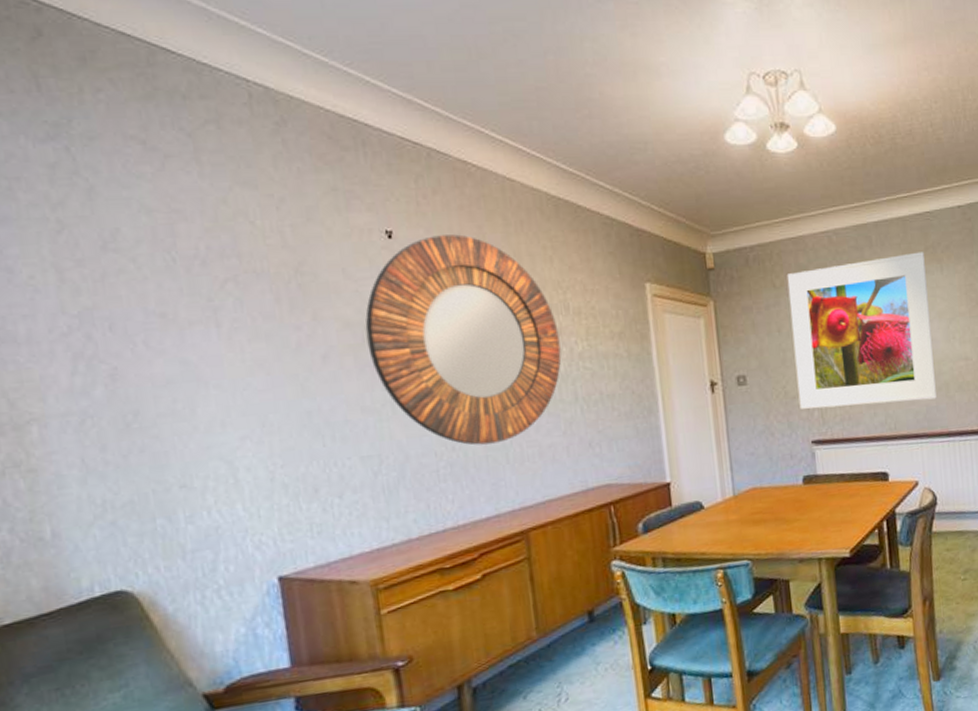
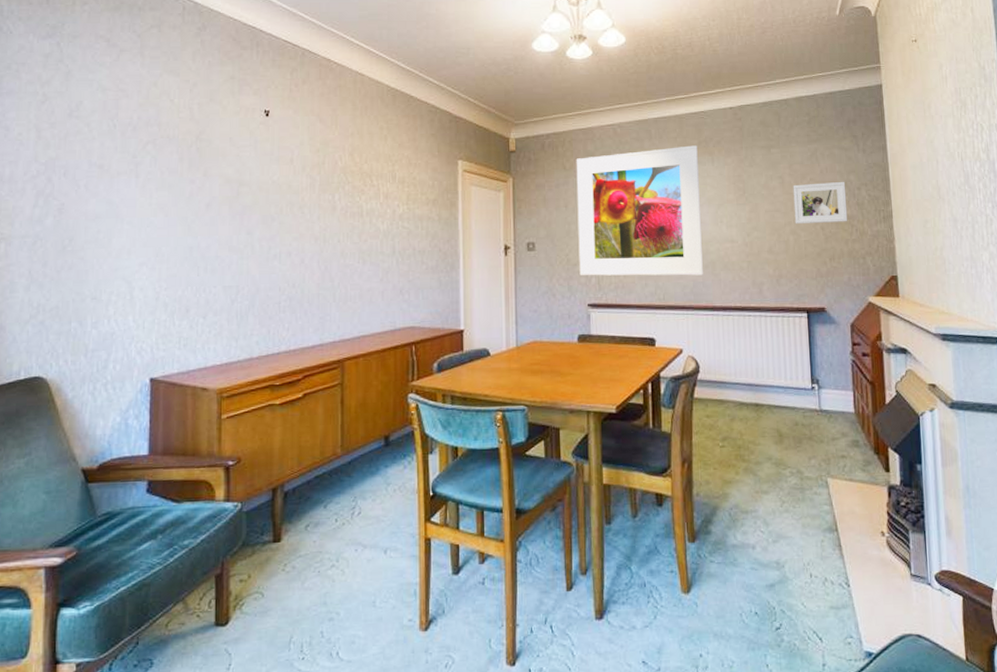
home mirror: present [365,234,562,446] -> none [240,115,386,284]

